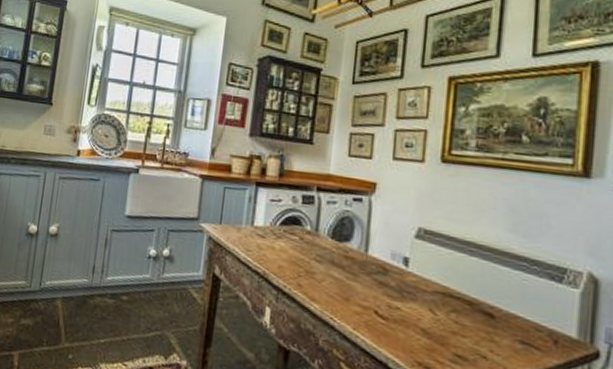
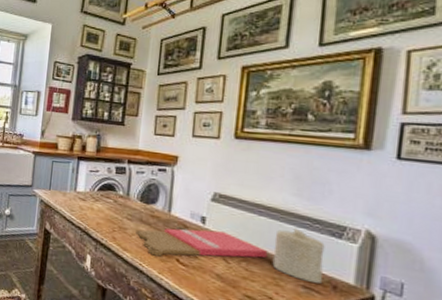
cutting board: none [326,272,481,308] -> present [136,228,268,258]
candle: none [485,270,544,338] -> present [272,227,325,284]

